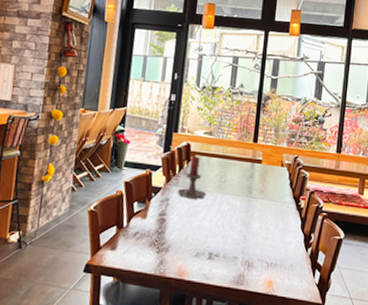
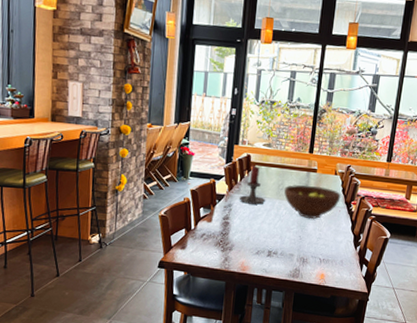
fruit bowl: none [226,177,289,217] -> present [283,185,341,220]

